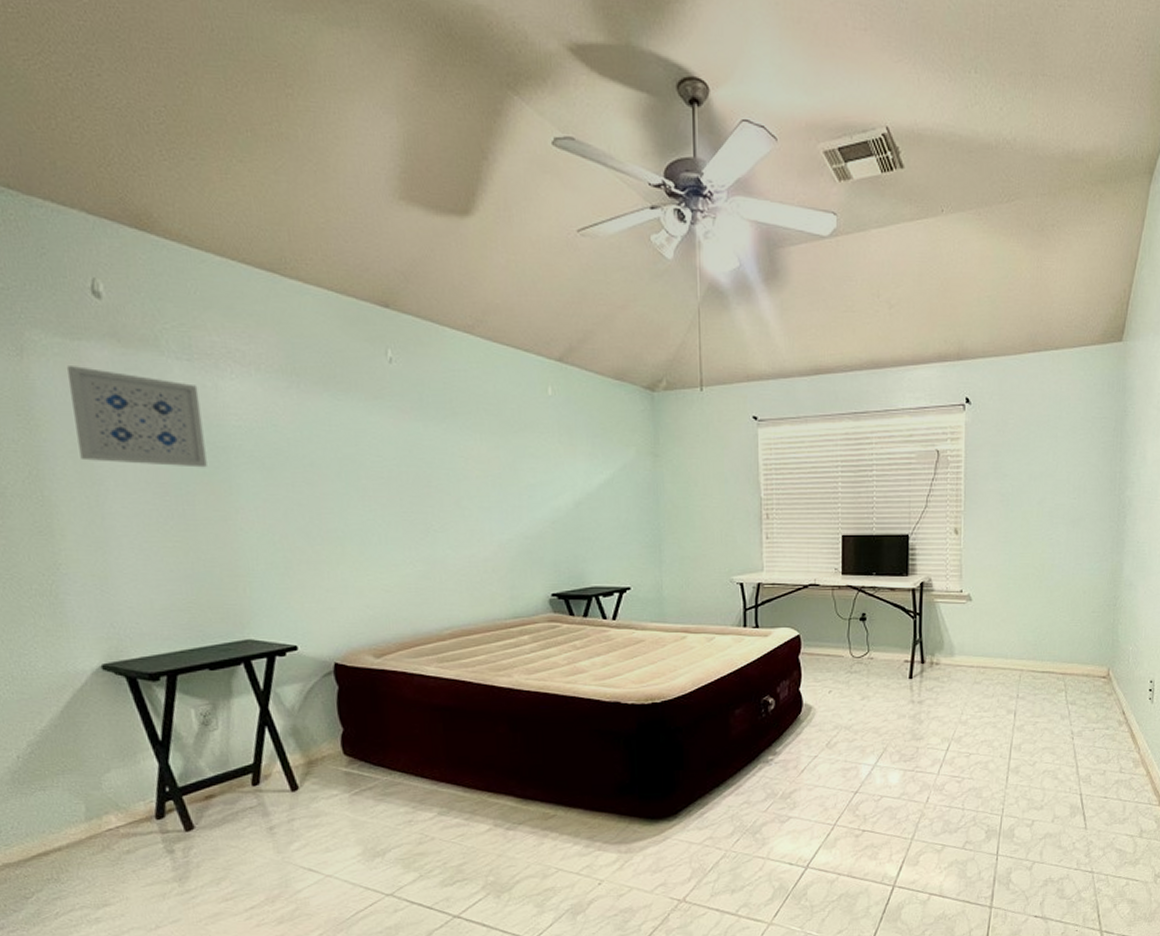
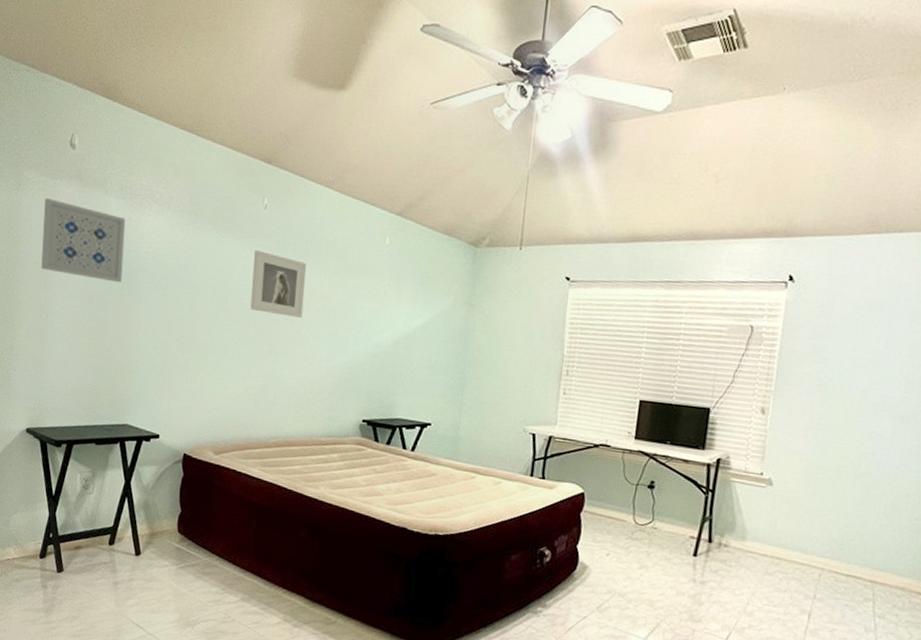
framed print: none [386,412,460,488] -> present [250,249,307,318]

